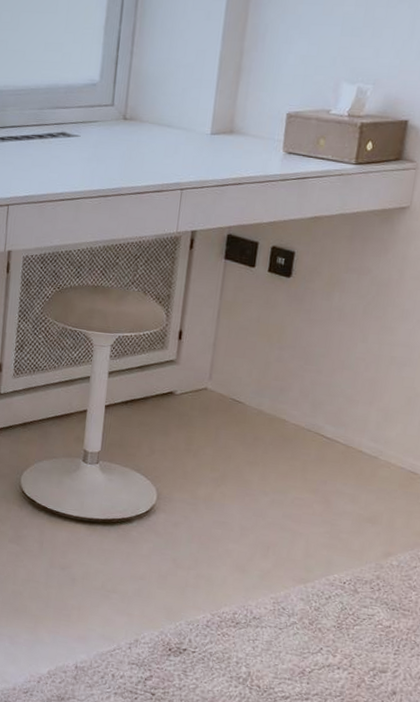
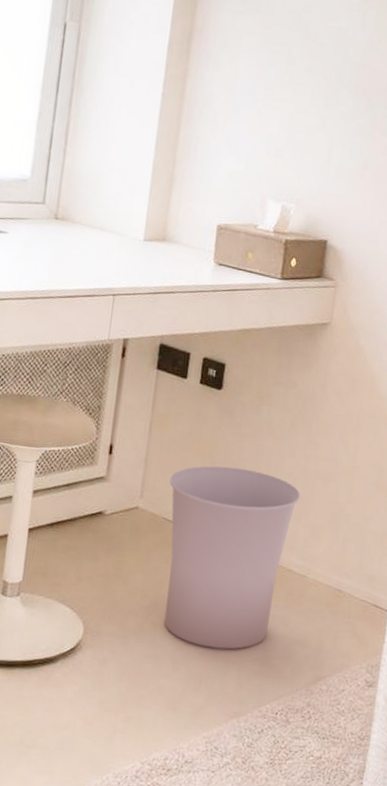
waste bin: none [232,350,373,522] -> present [164,465,301,650]

